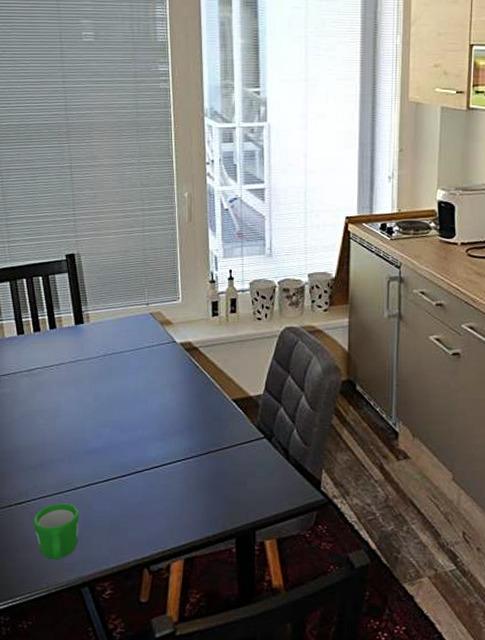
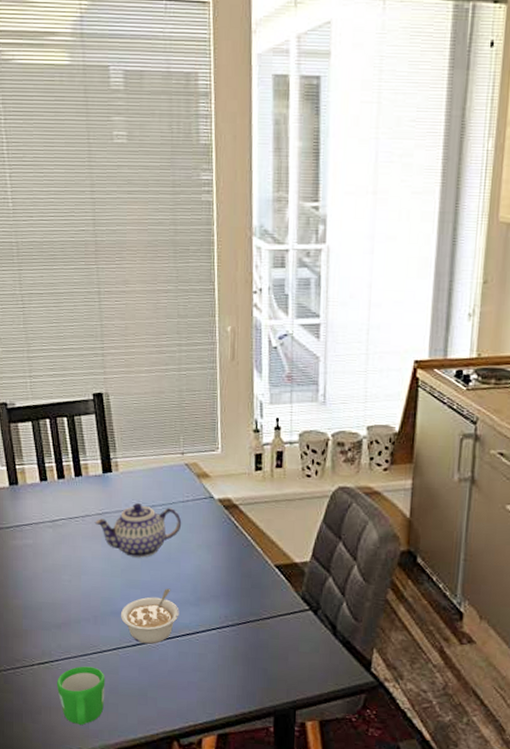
teapot: none [68,350,148,399] -> present [94,503,182,558]
legume: none [92,426,147,479] -> present [120,588,179,644]

